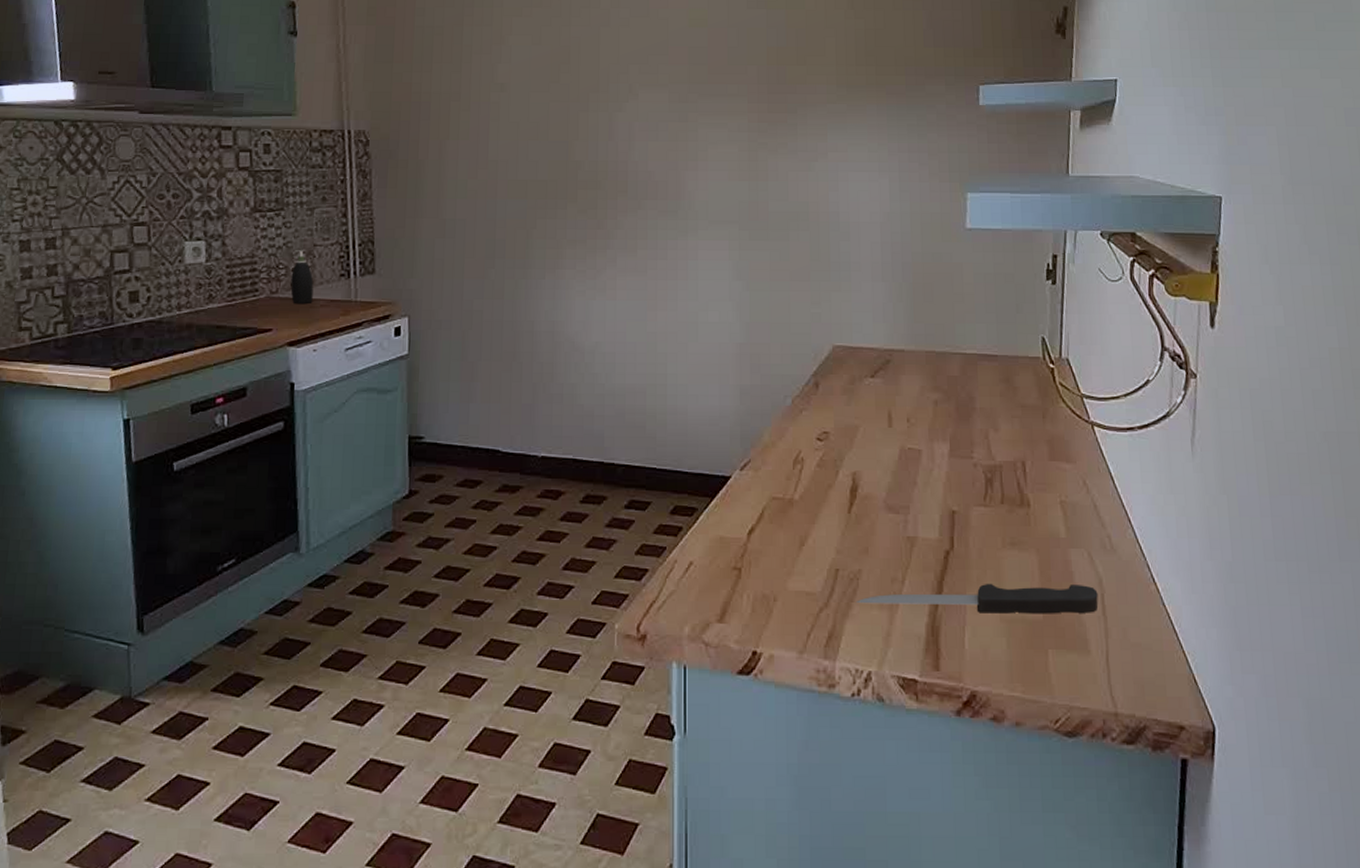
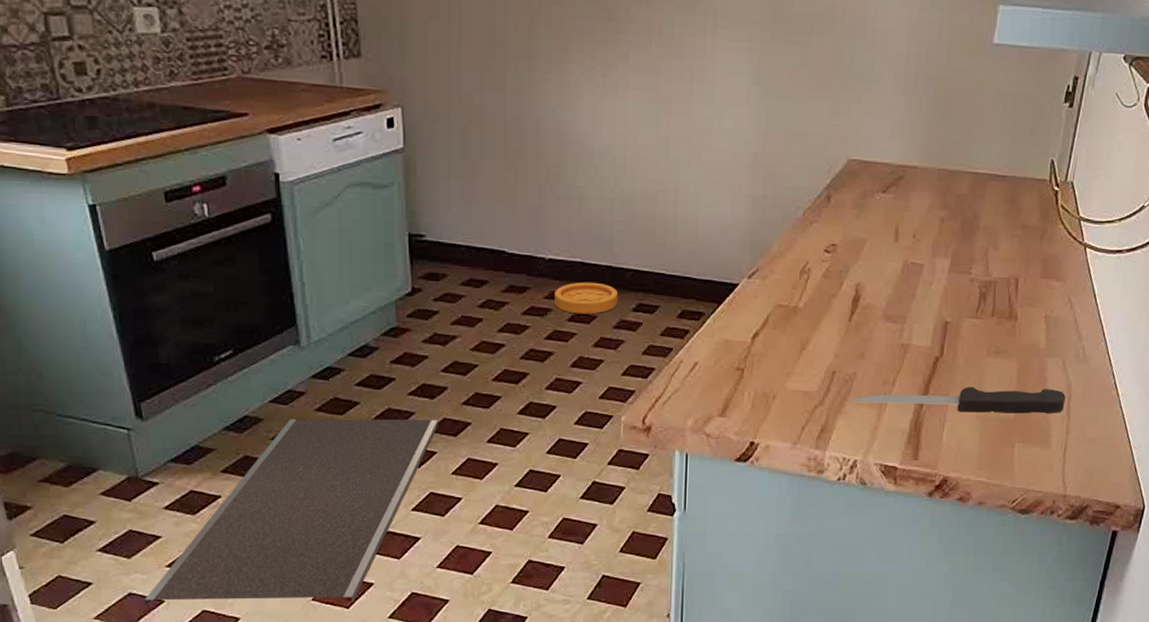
door mat: none [119,629,428,847] -> present [144,418,438,606]
soap dispenser: present [290,250,314,305] -> none [264,25,292,88]
pet bowl: none [547,479,610,513] -> present [554,282,619,315]

